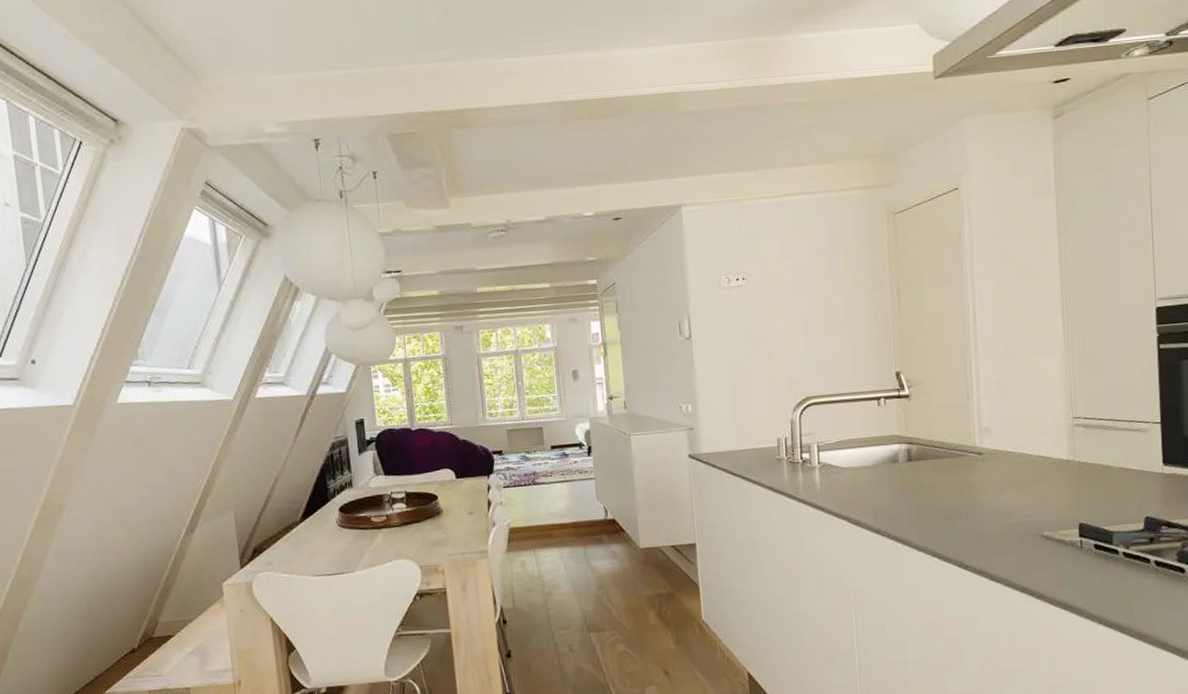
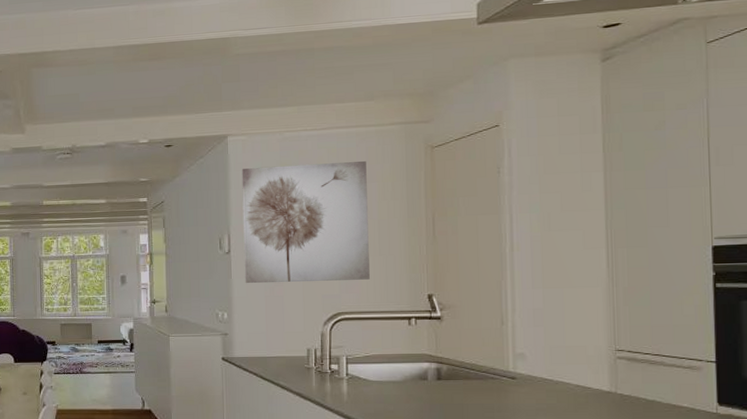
wall art: none [698,230,837,371] -> present [241,160,370,283]

